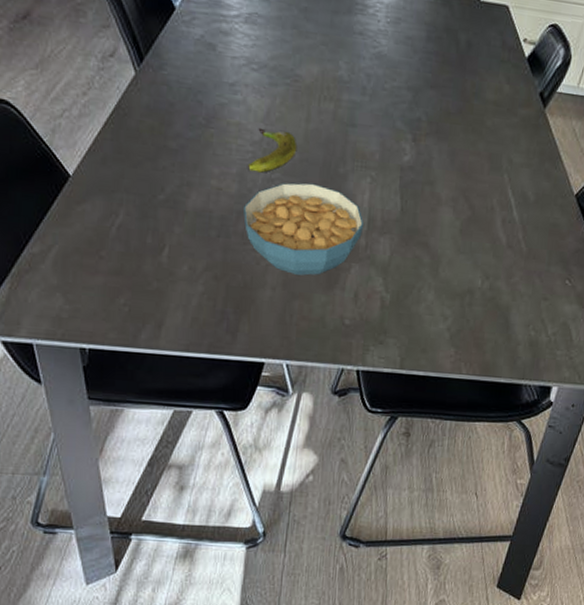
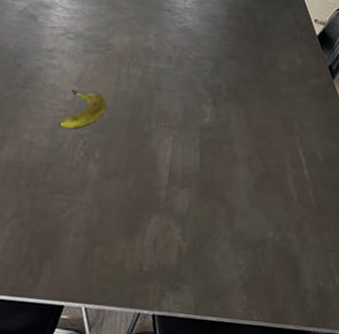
cereal bowl: present [243,182,364,276] -> none [52,138,166,224]

